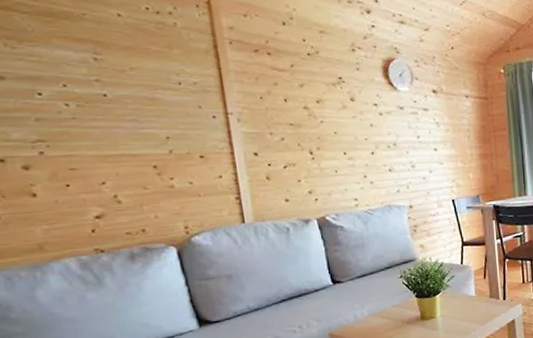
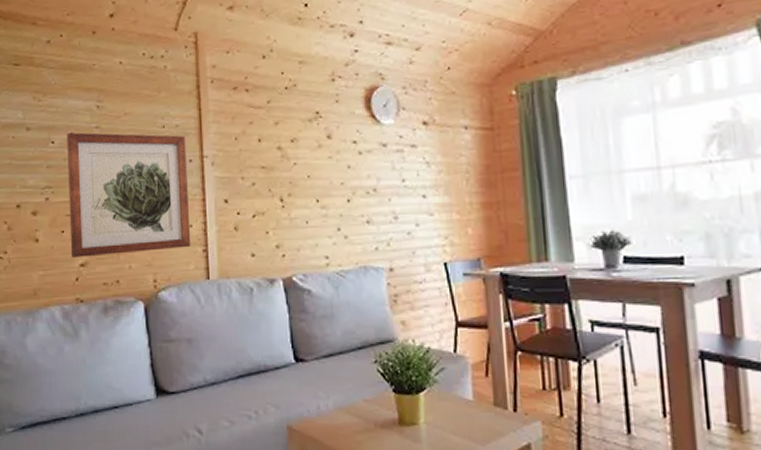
wall art: none [58,84,223,211] -> present [67,132,191,258]

